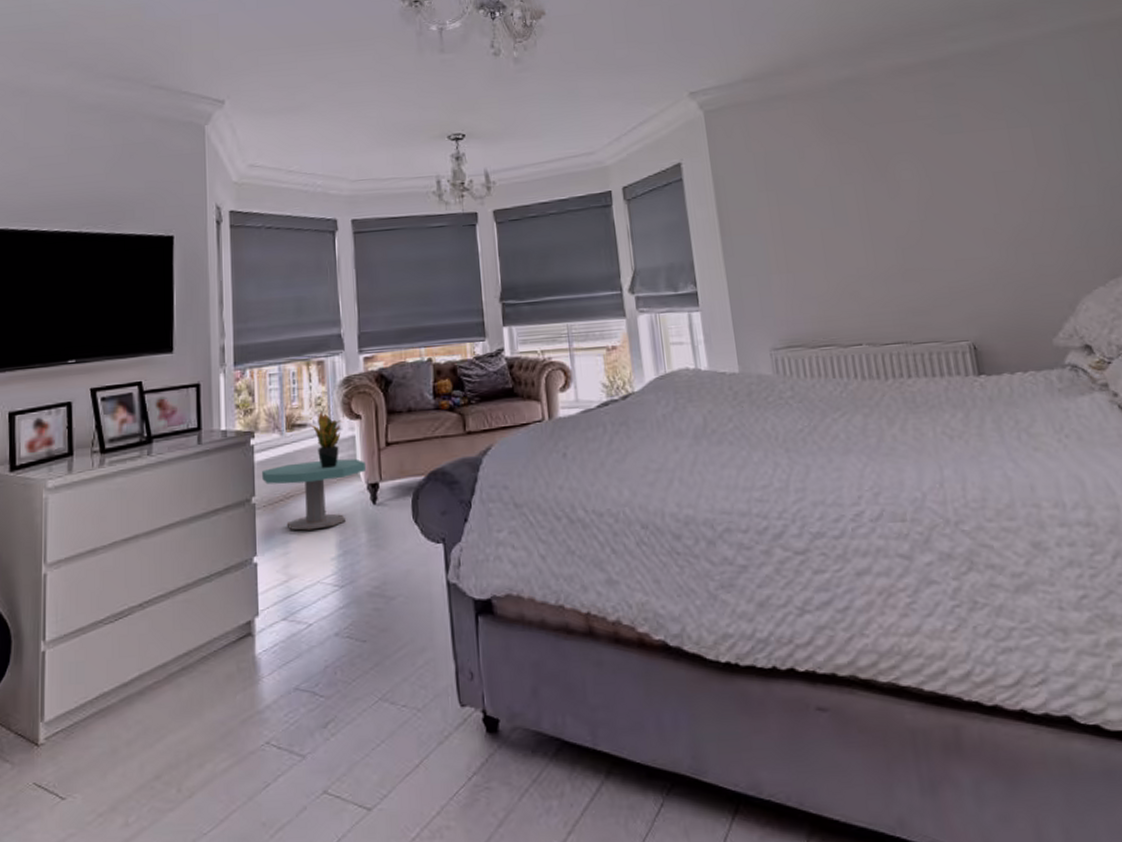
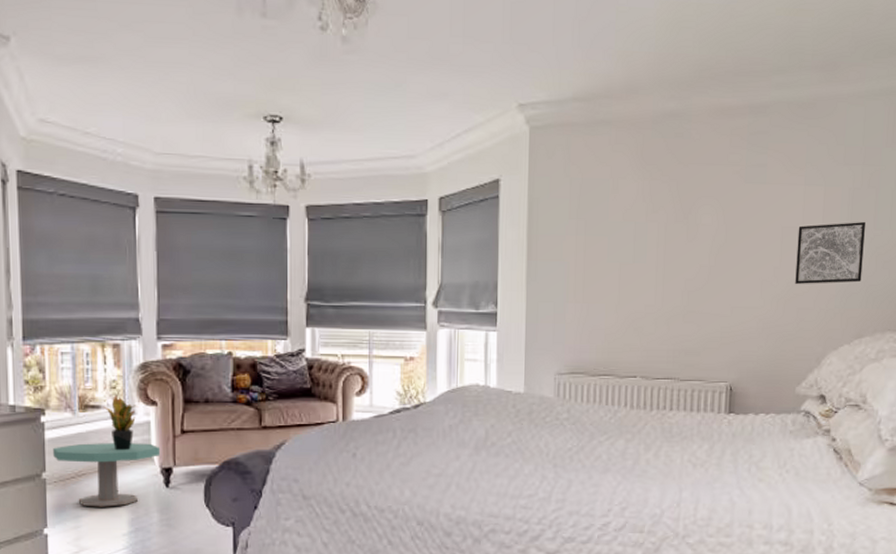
wall art: none [1011,155,1100,230] -> present [795,221,865,285]

